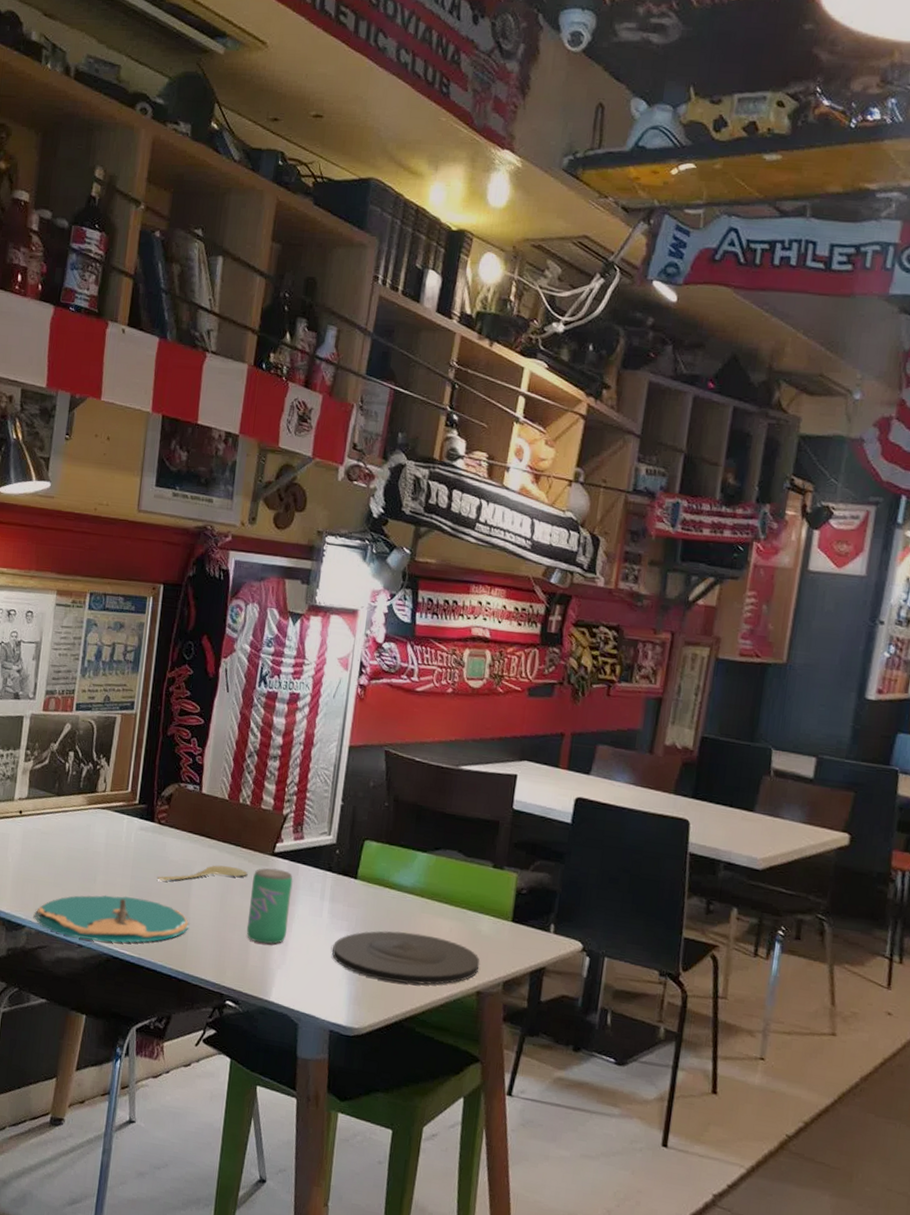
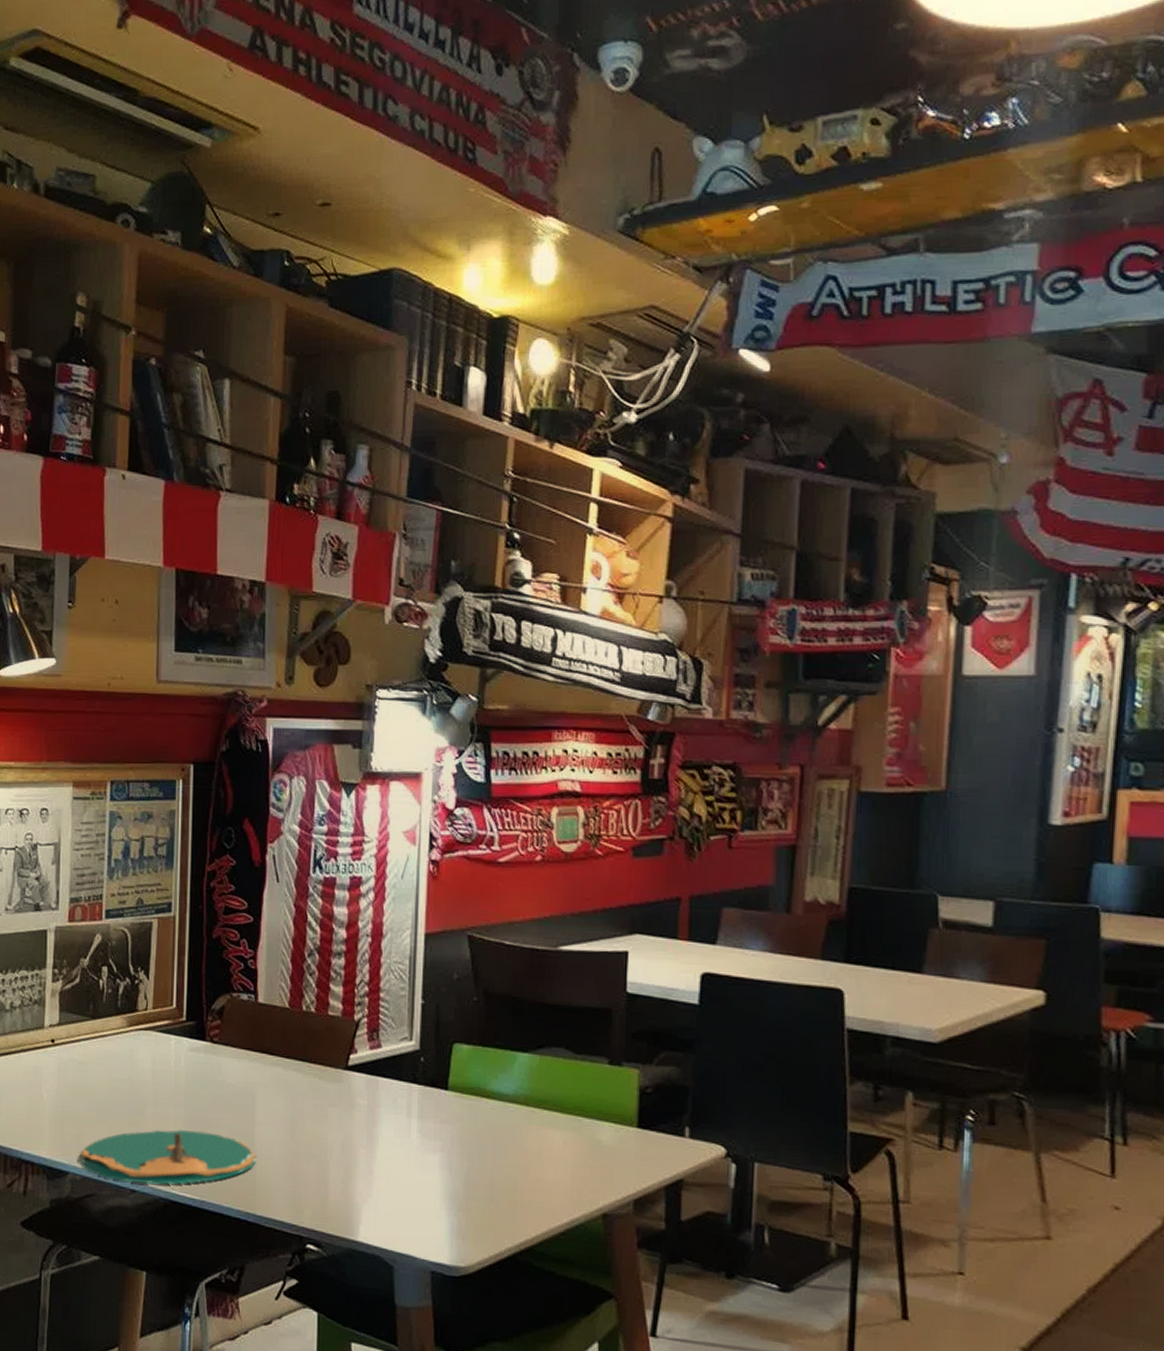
spoon: present [157,865,248,881] -> none [214,1085,319,1109]
beverage can: present [246,868,293,945] -> none [323,1084,373,1175]
plate: present [332,931,480,985] -> none [427,1148,604,1211]

